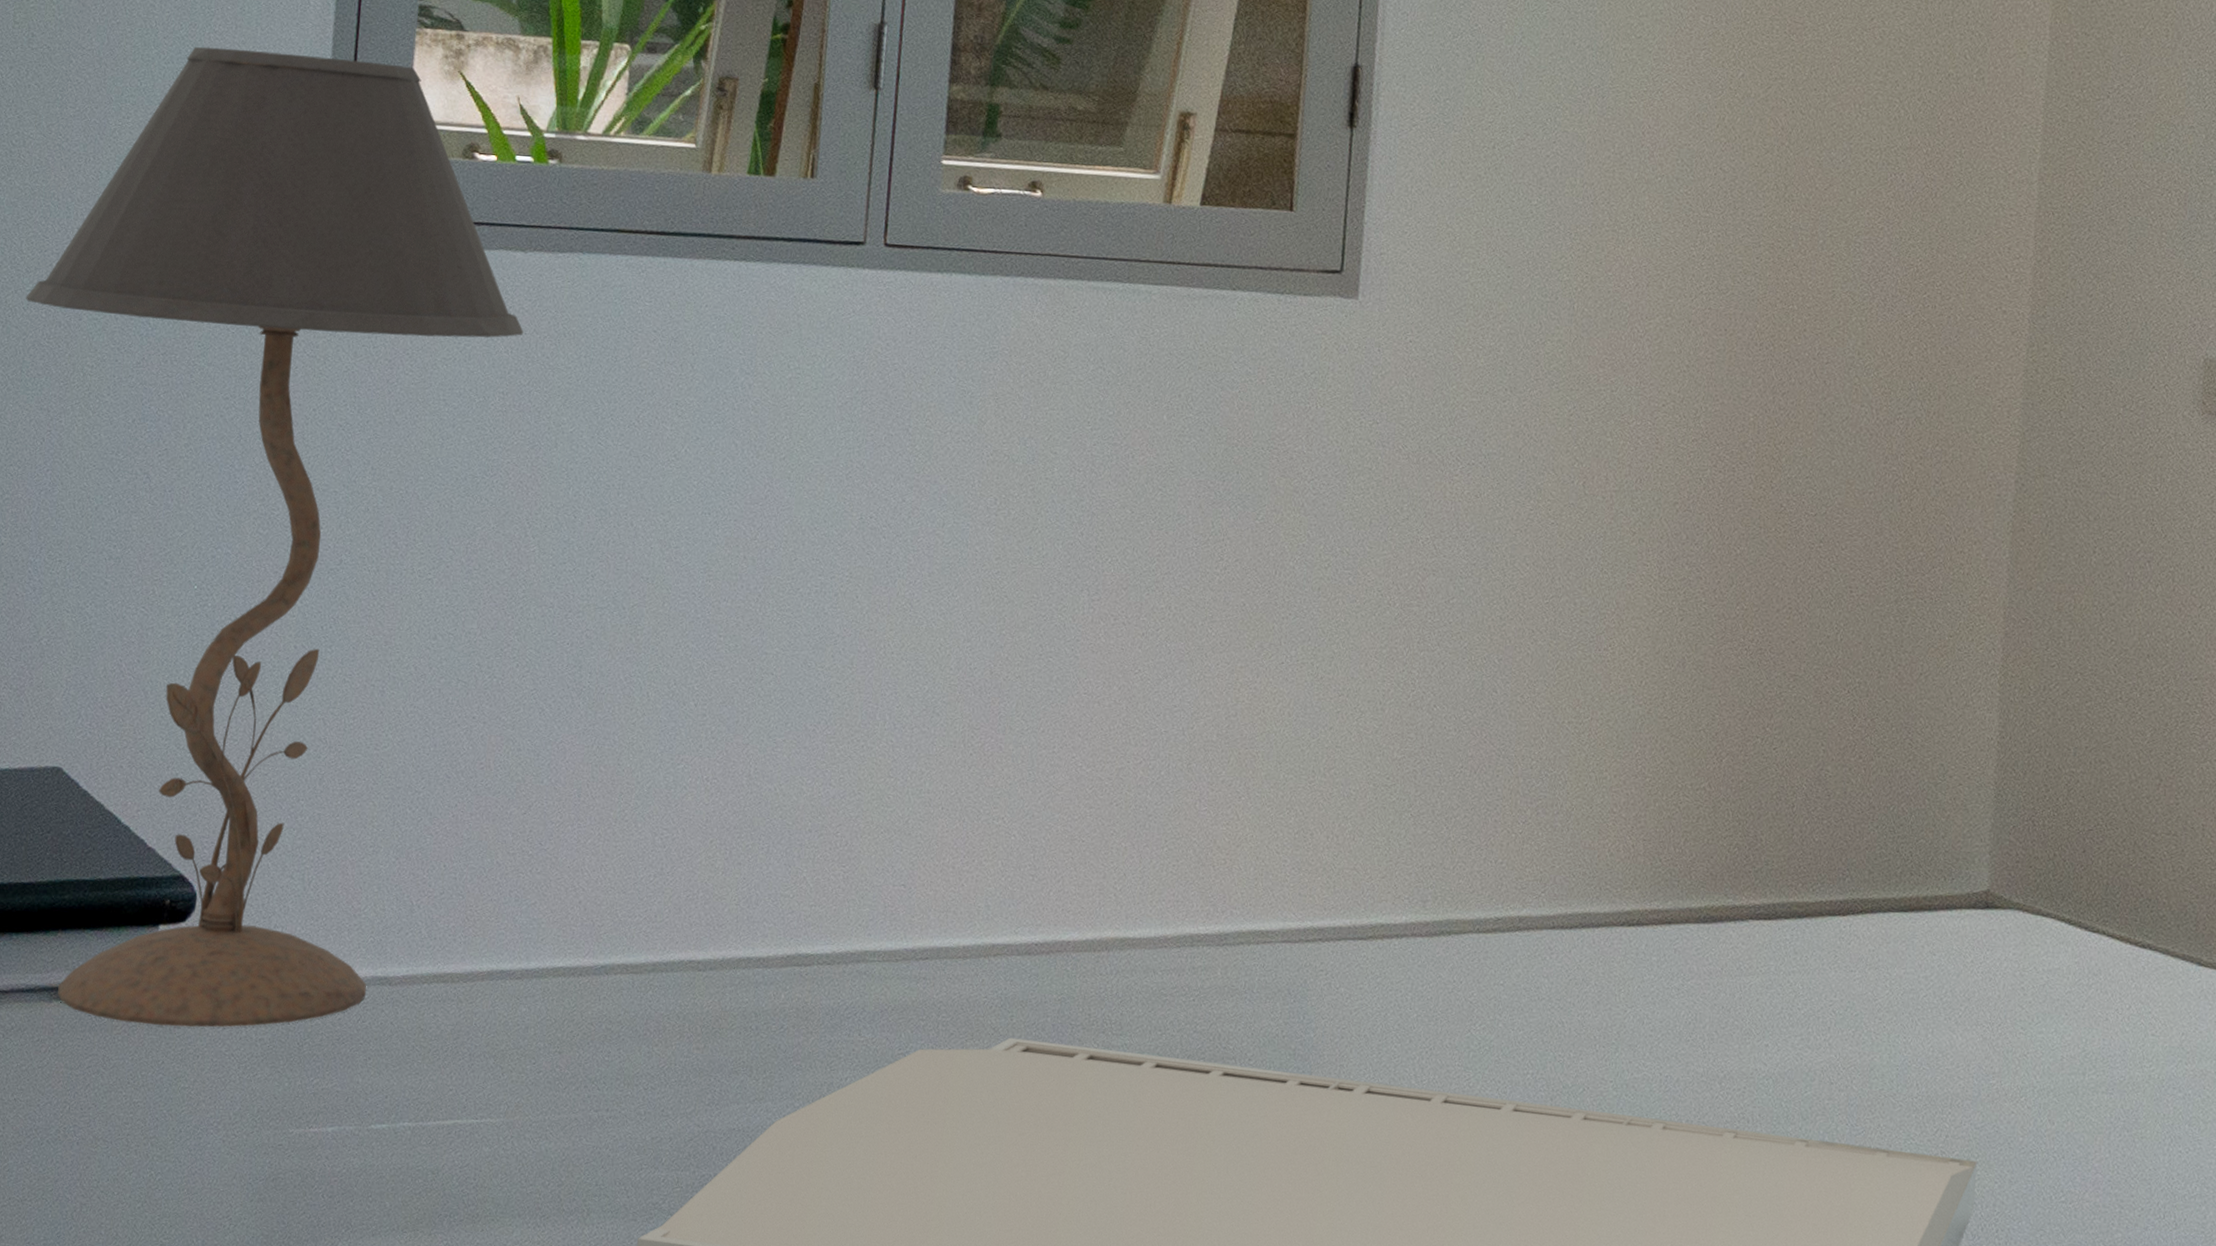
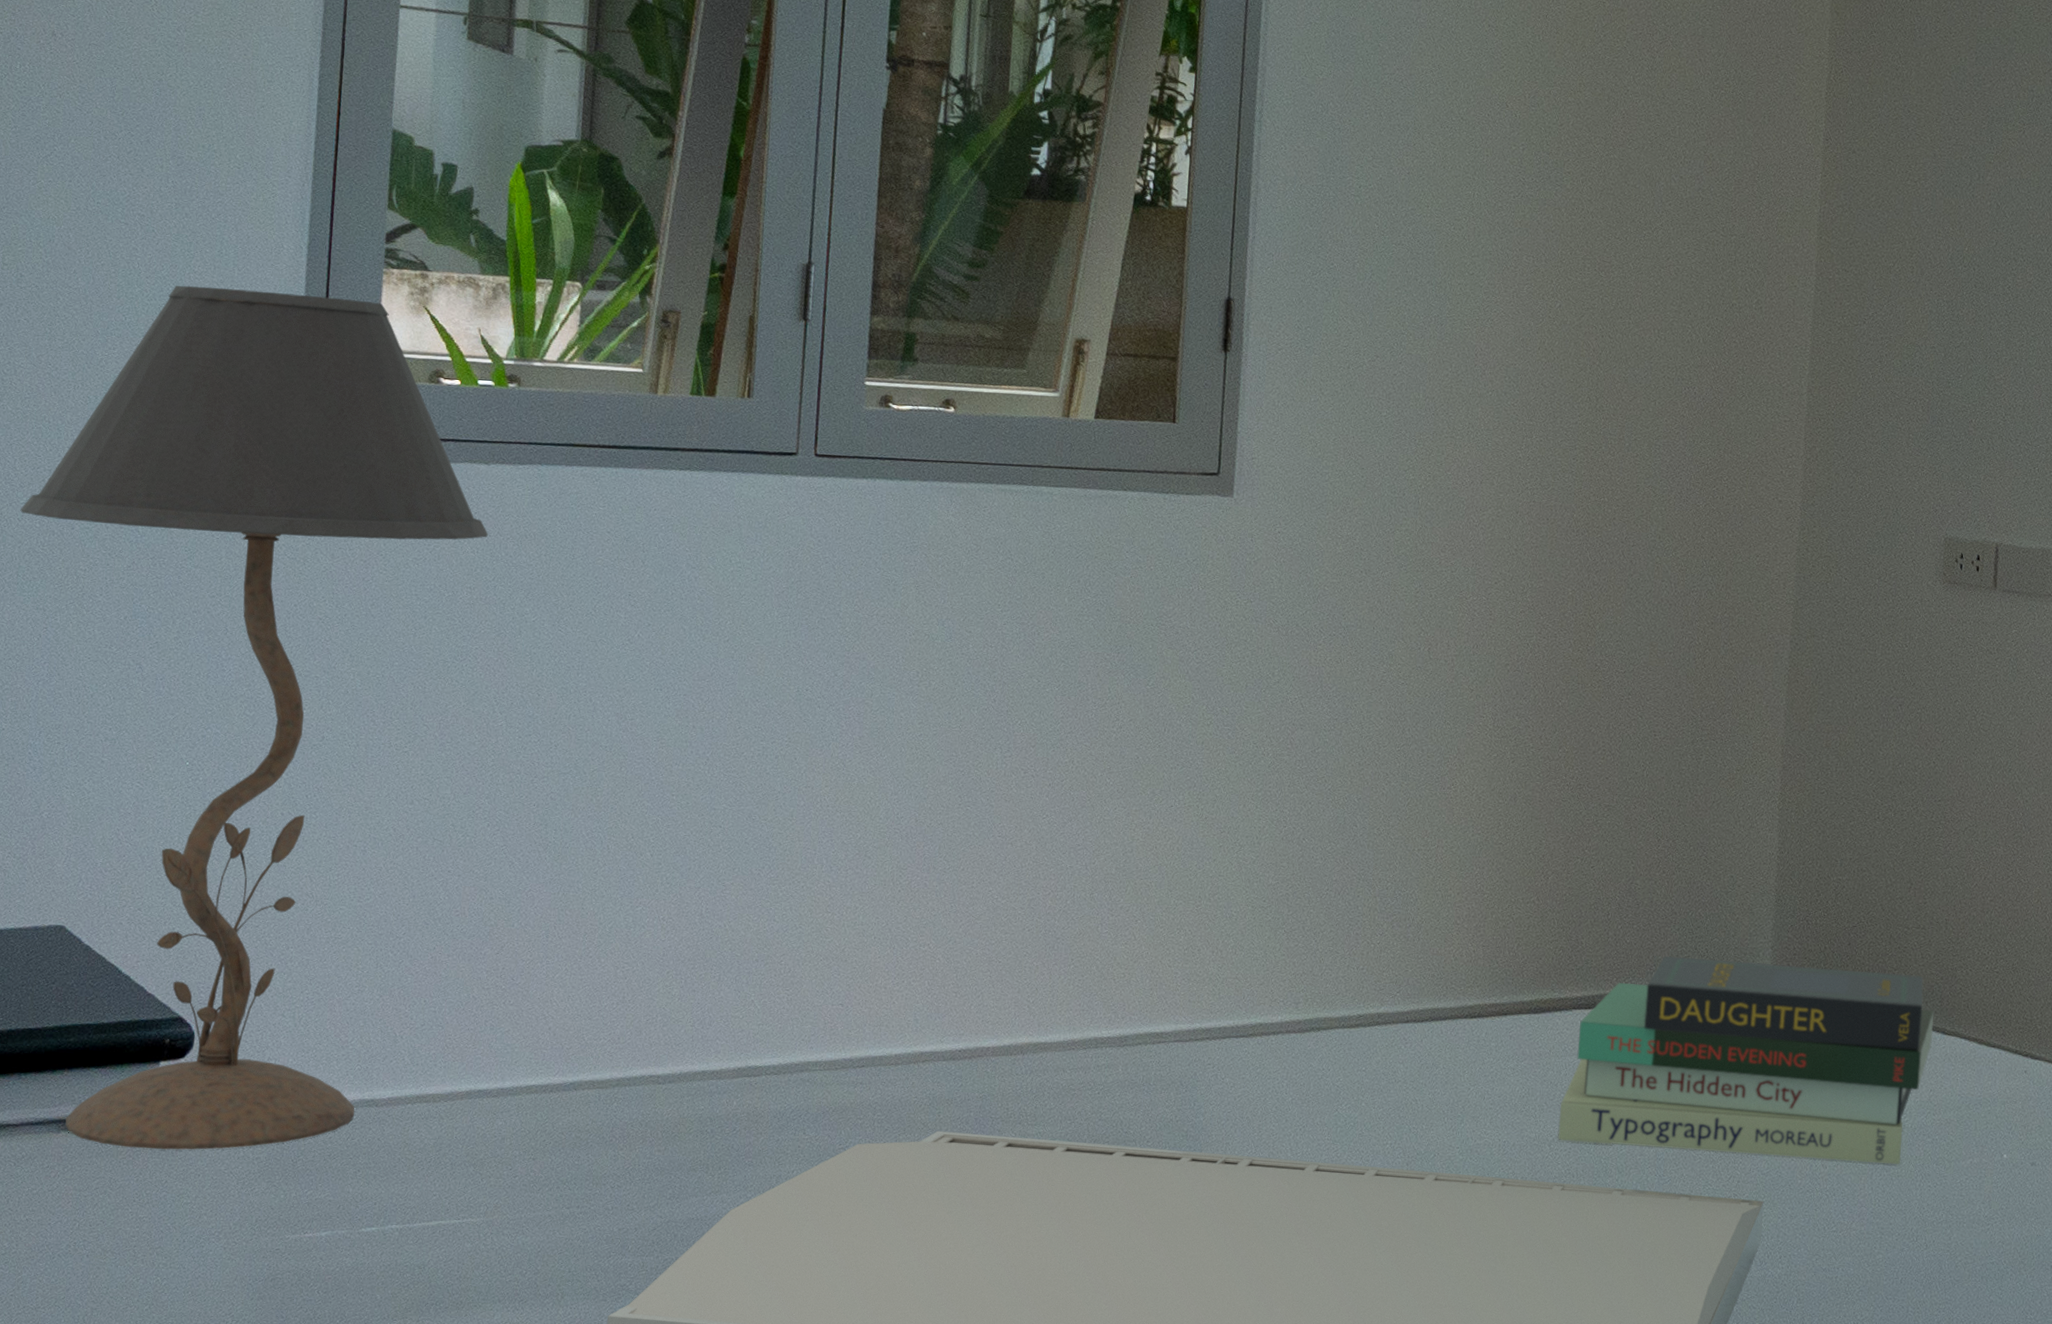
books: none [1730,858,2187,1123] -> present [1558,955,1934,1164]

